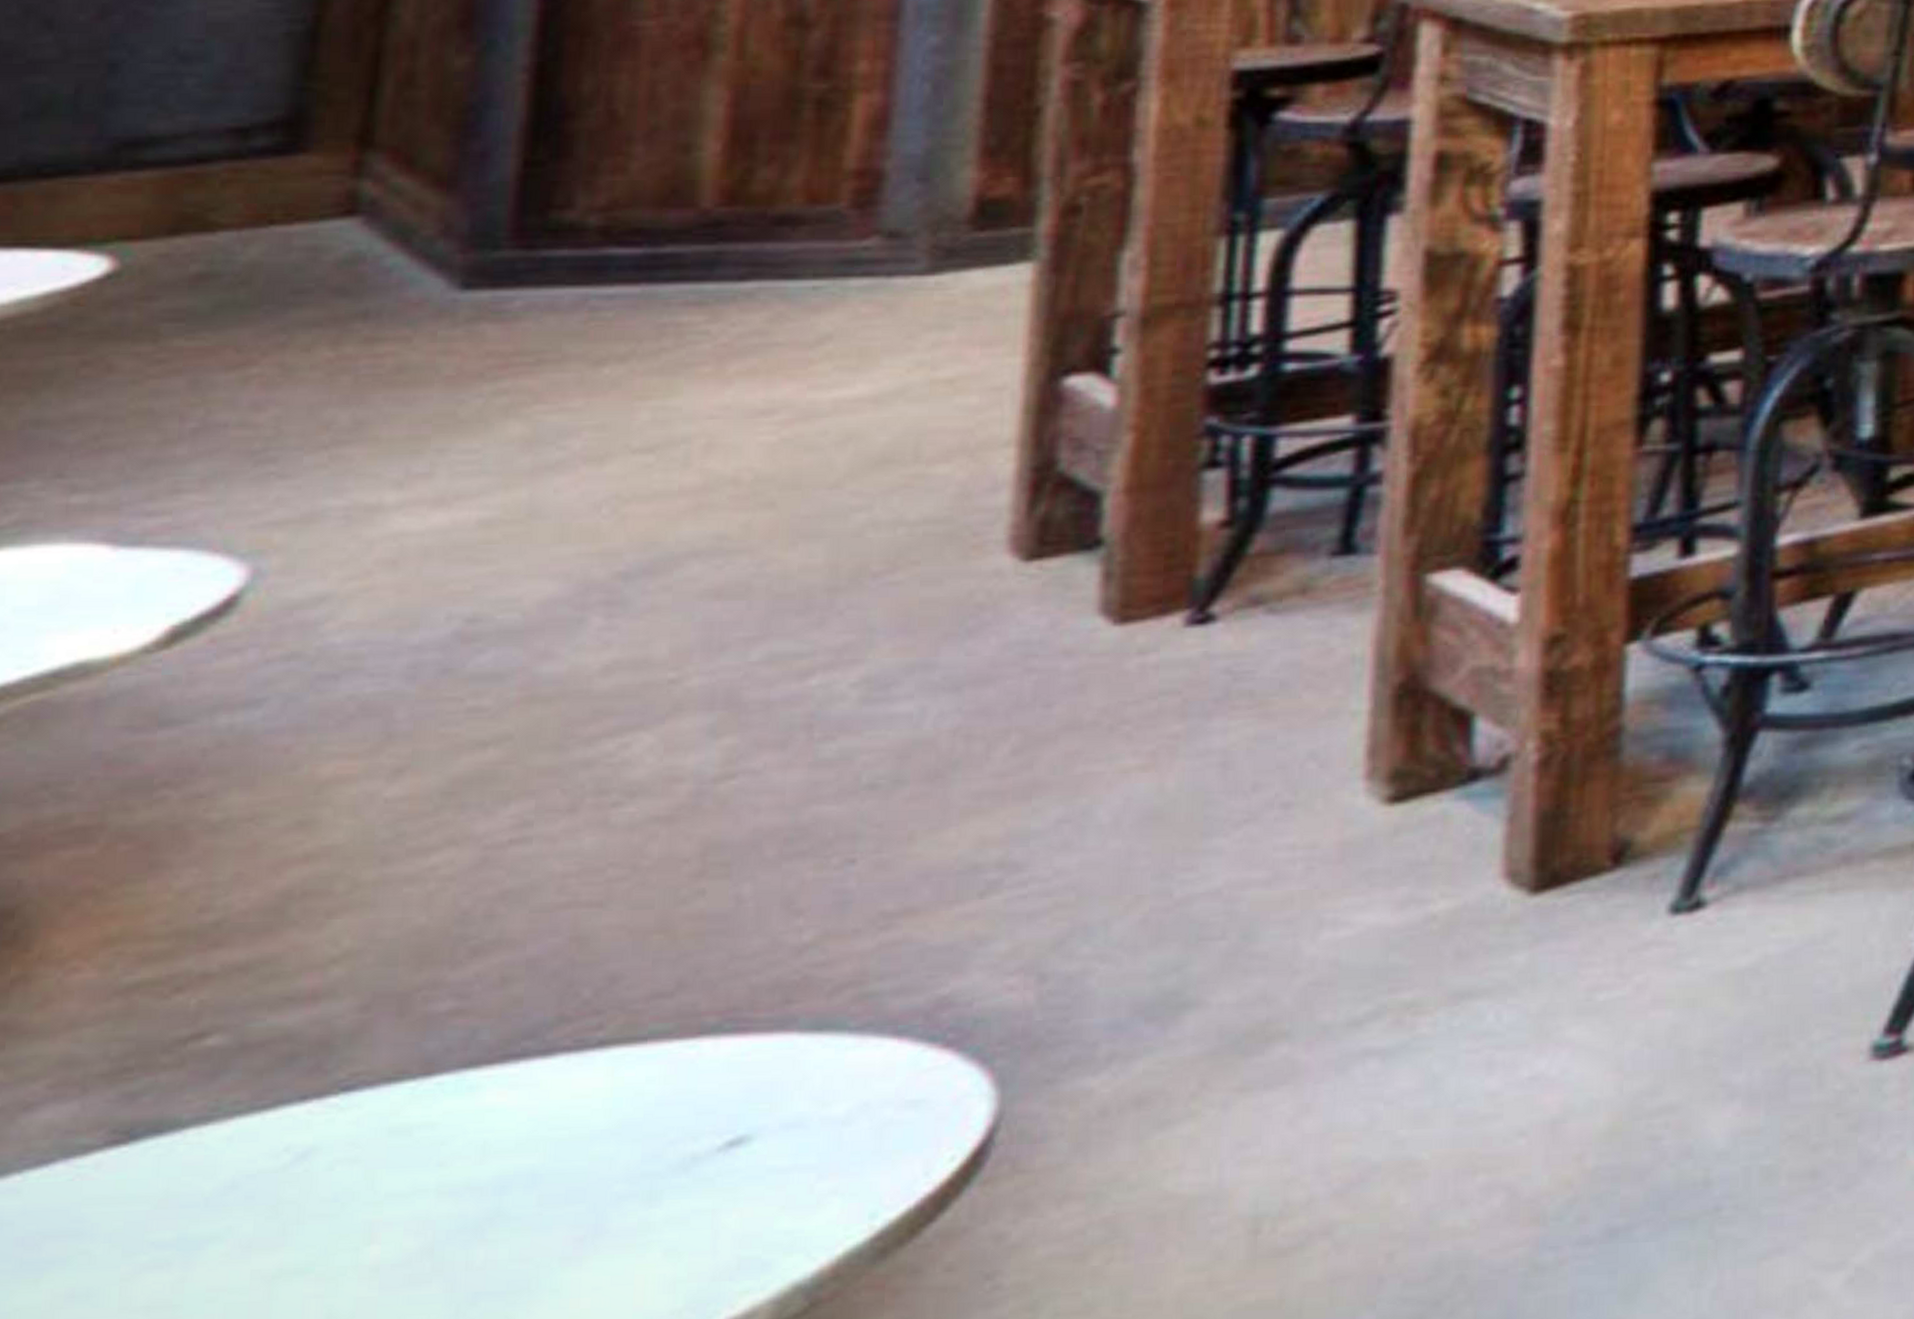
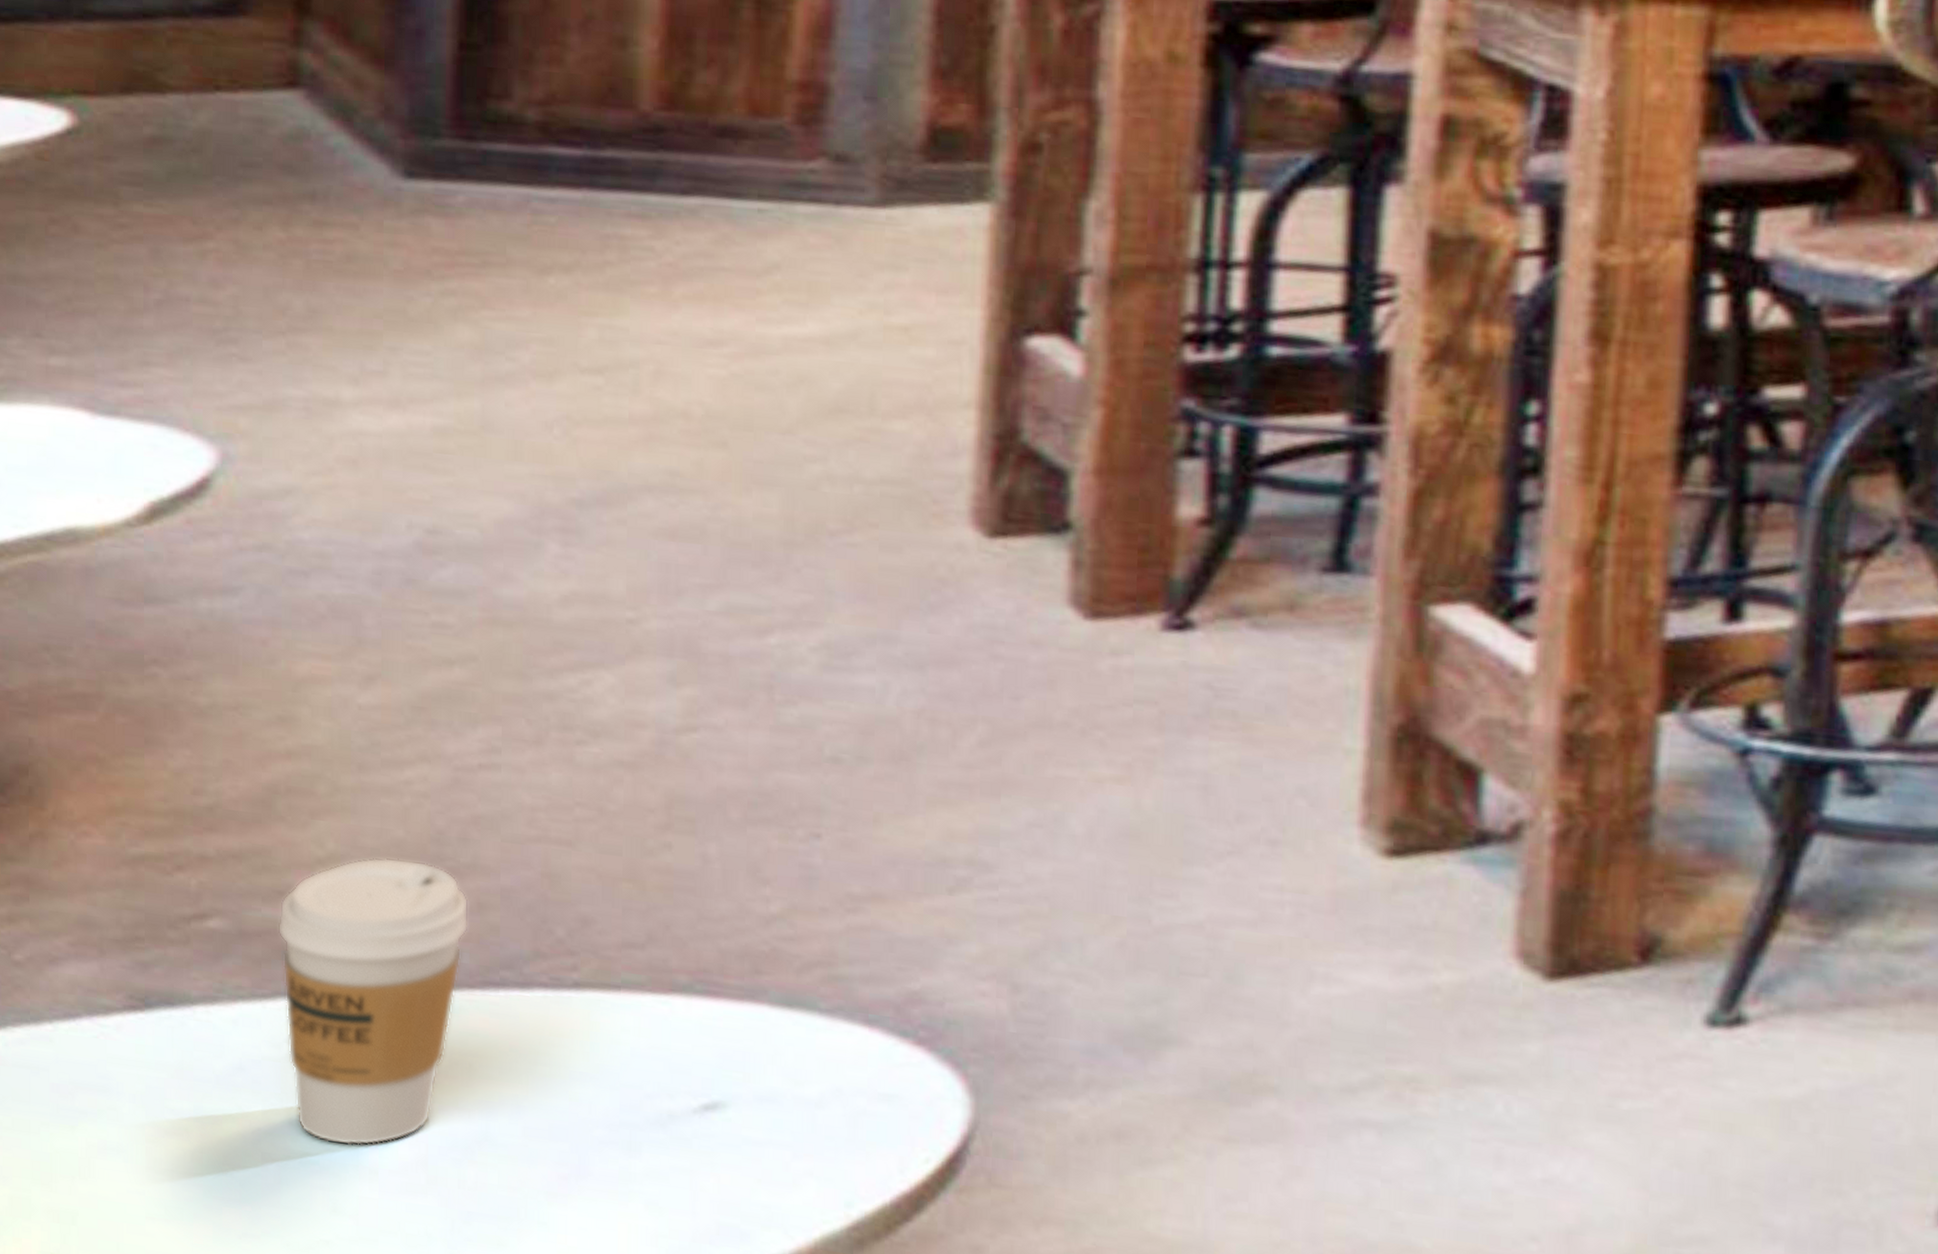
coffee cup: none [283,944,492,1248] -> present [277,857,469,1146]

